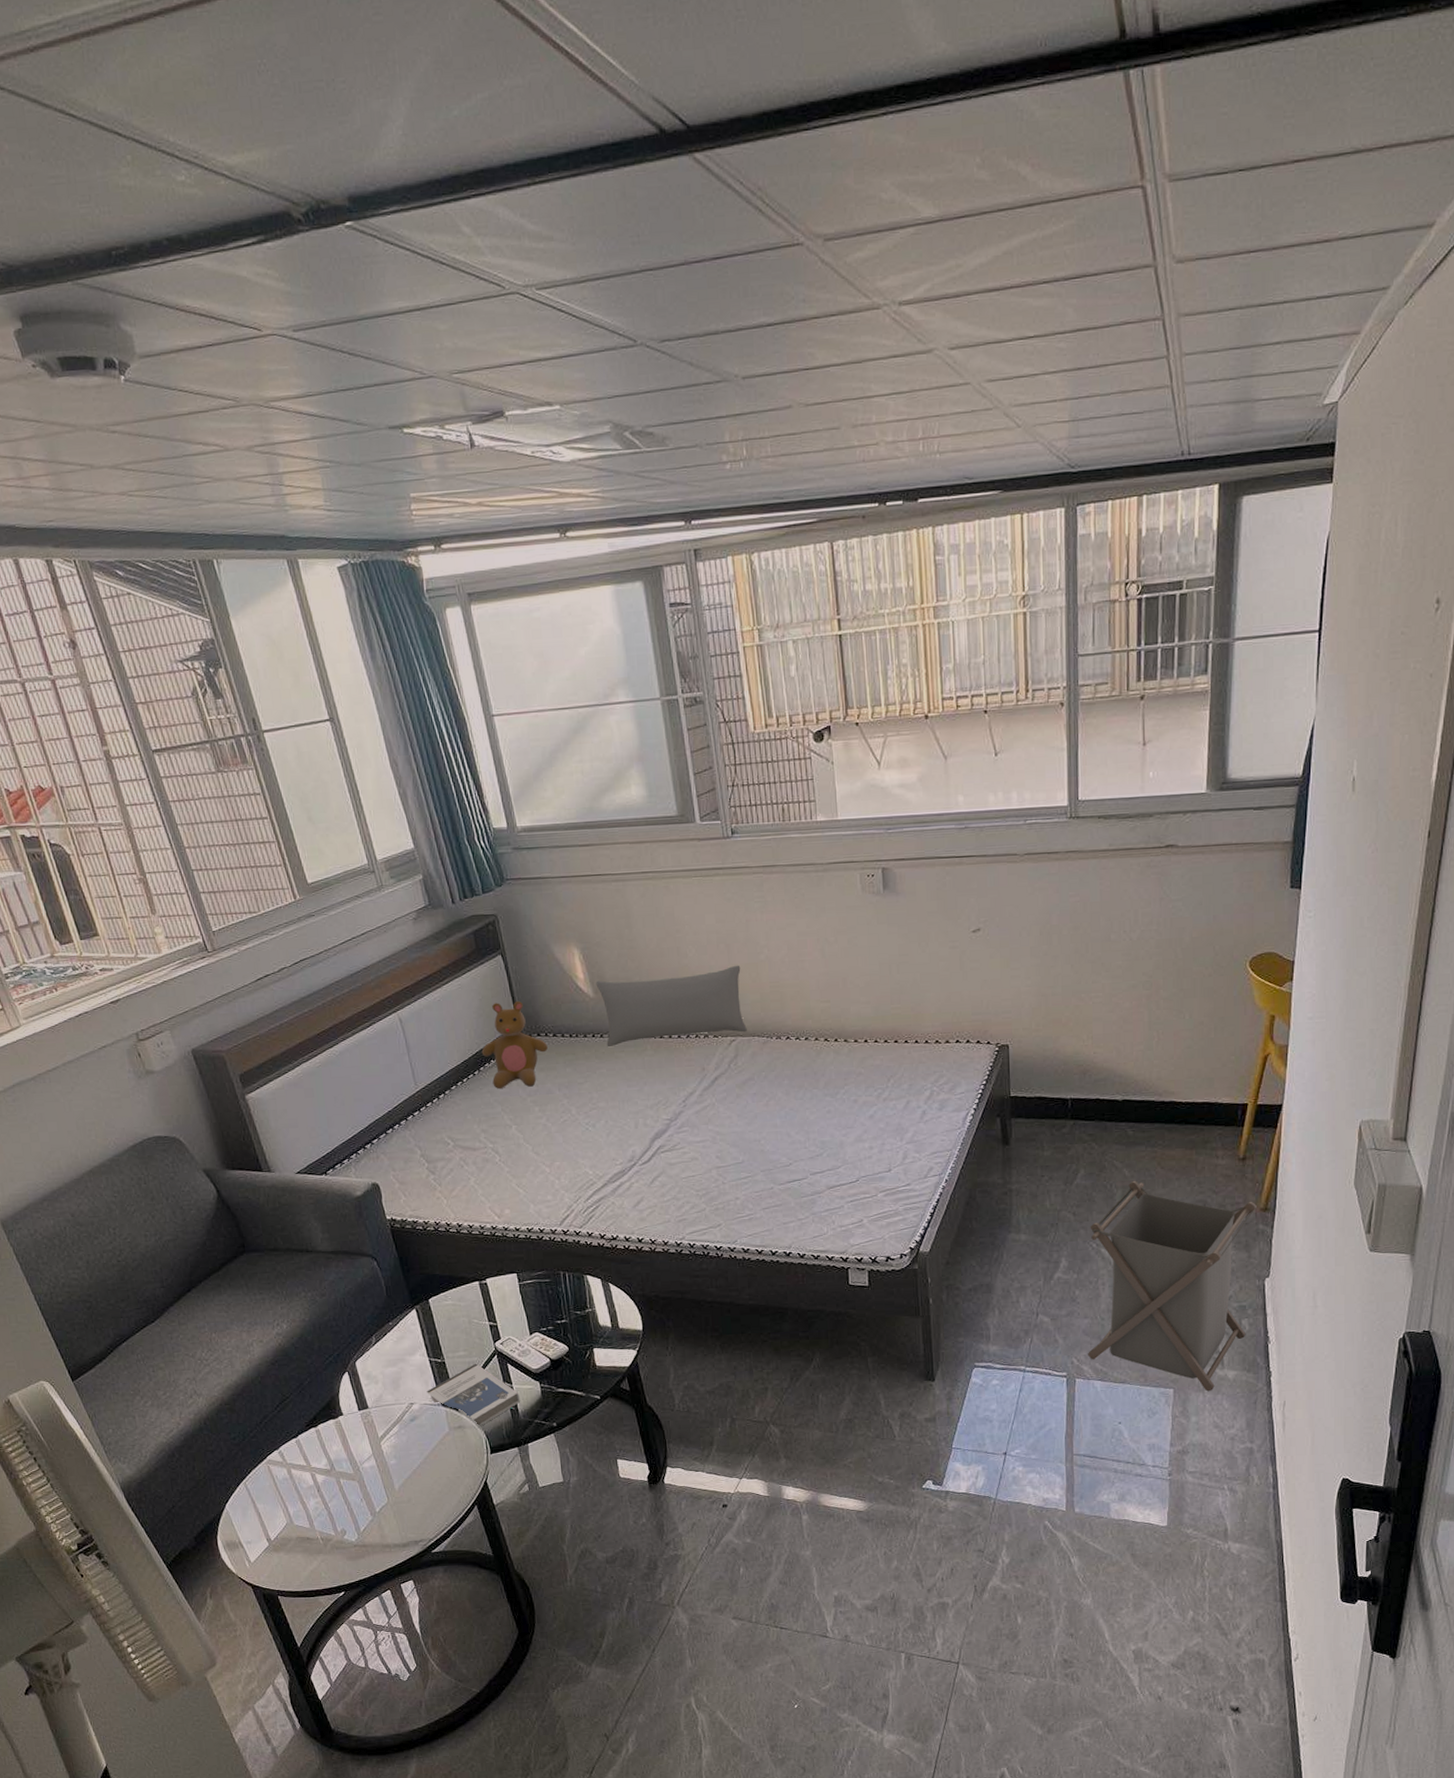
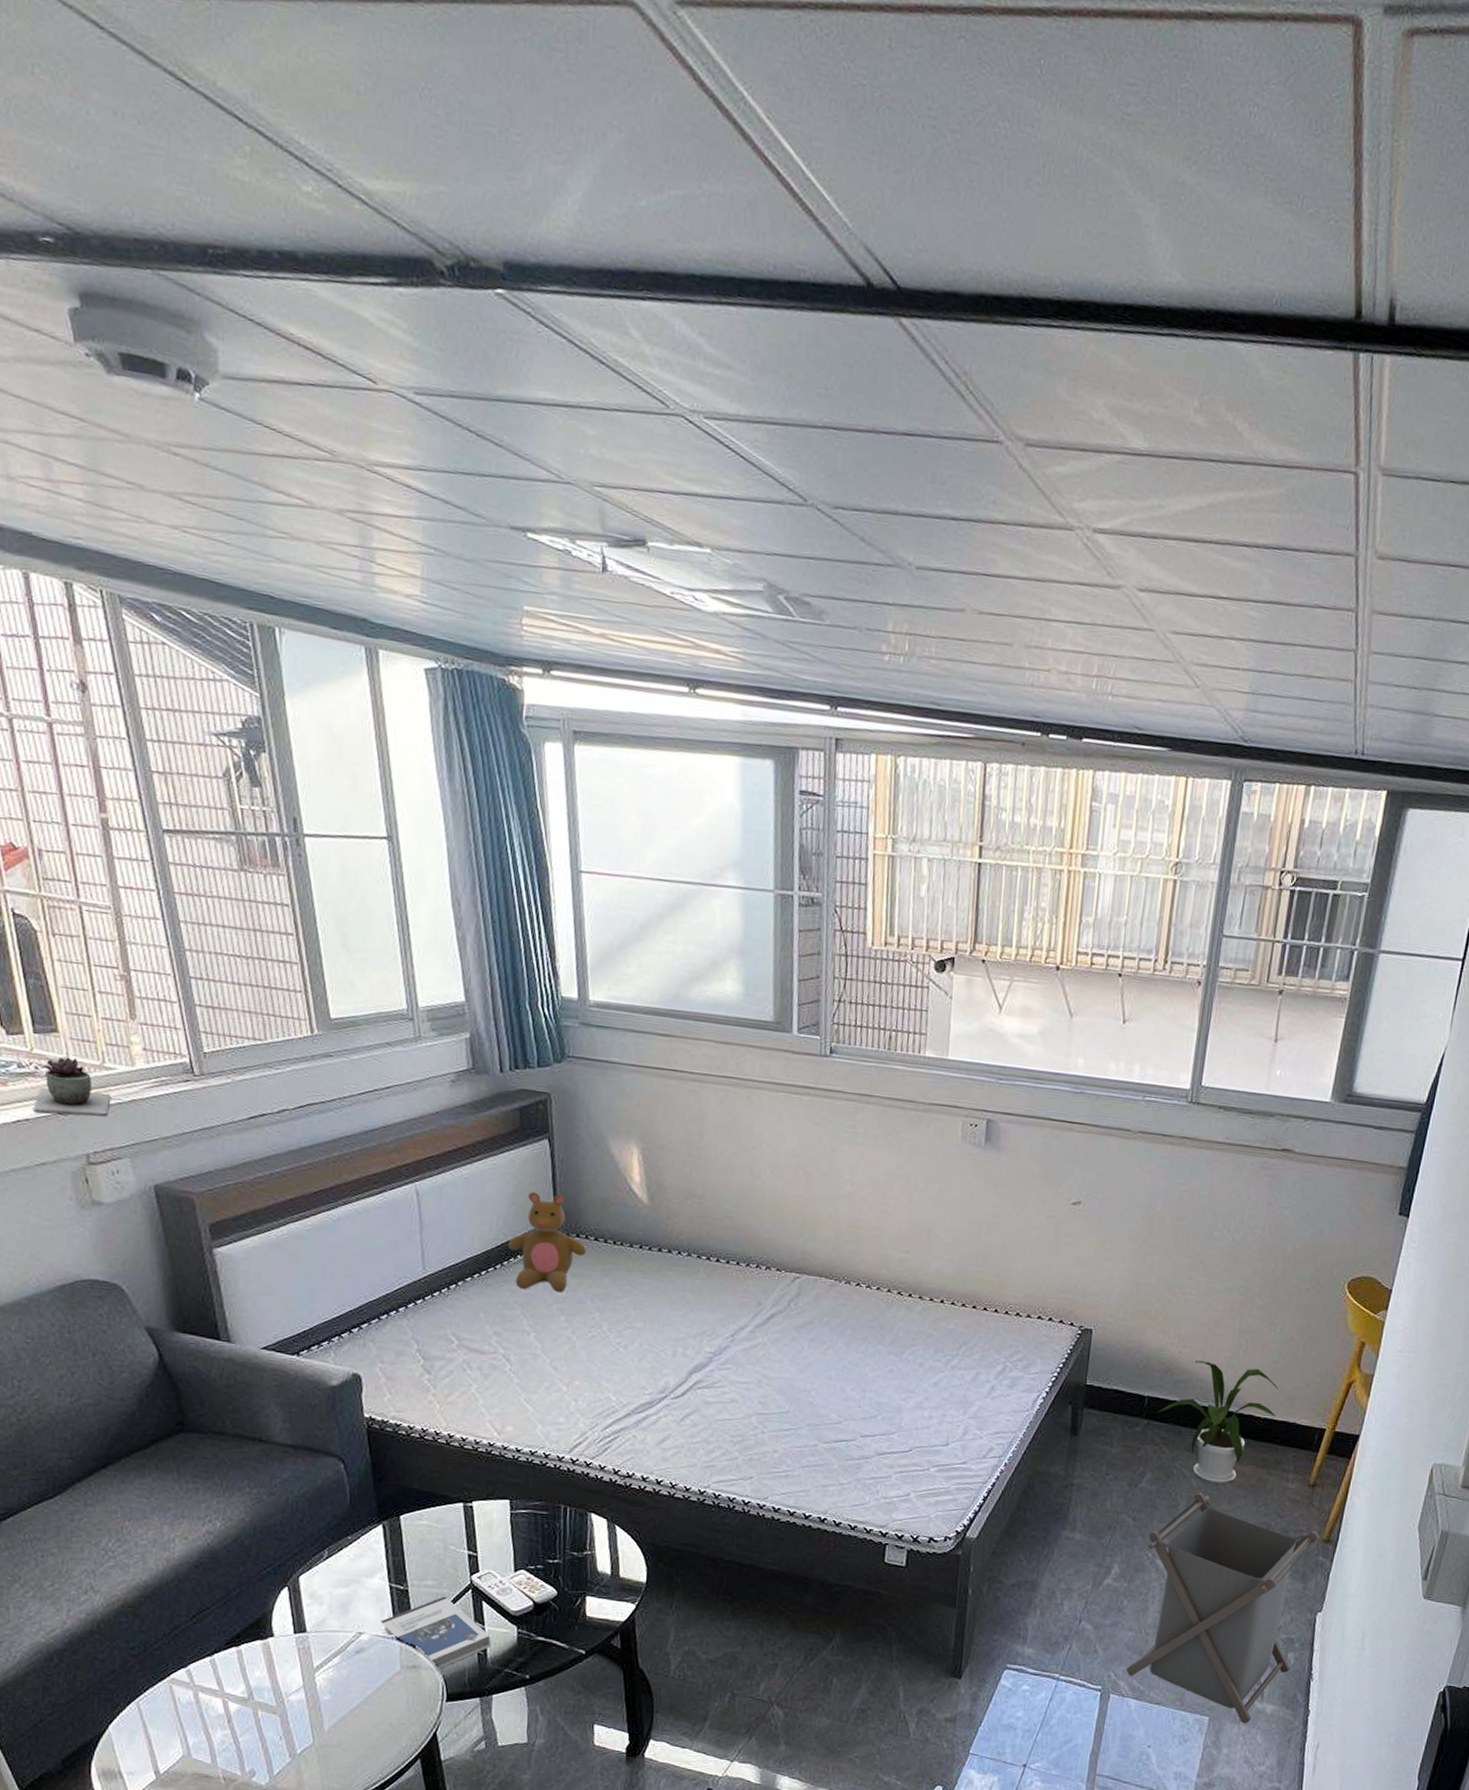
succulent plant: none [90,954,148,1005] -> present [34,1057,111,1117]
pillow: present [596,965,747,1046] -> none [652,1186,818,1271]
house plant: none [1081,1057,1197,1171] -> present [1157,1360,1279,1485]

